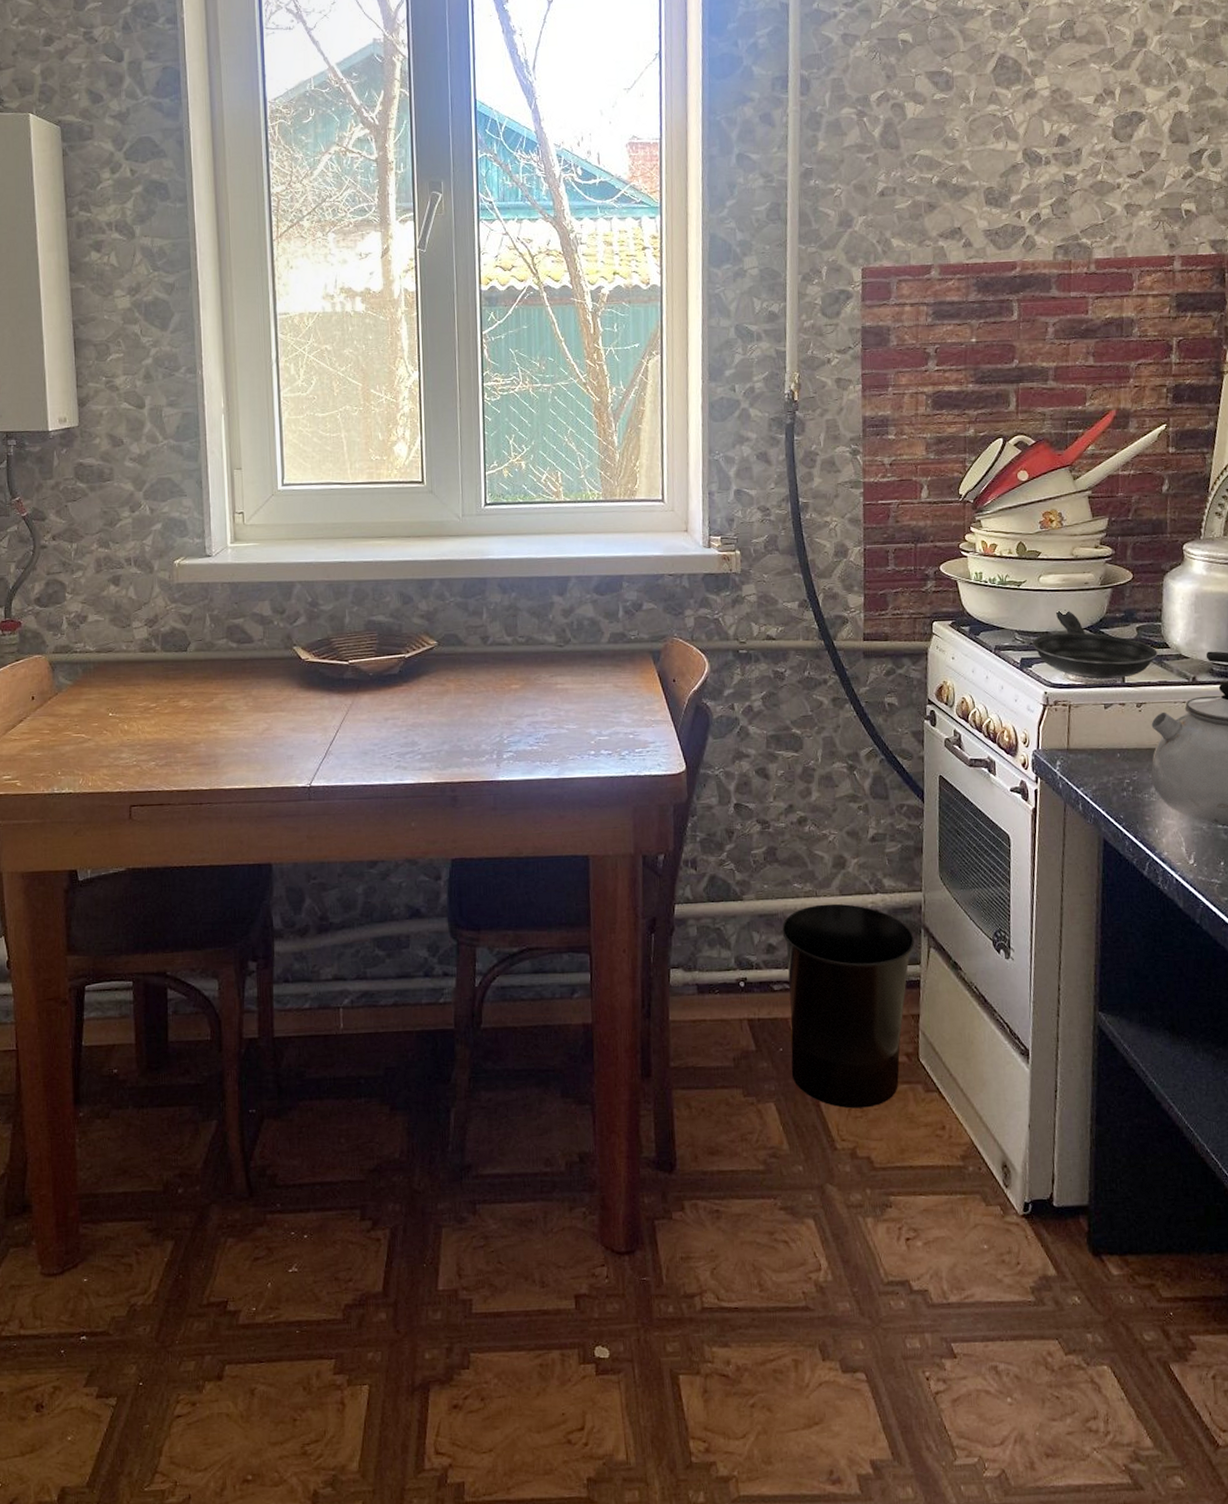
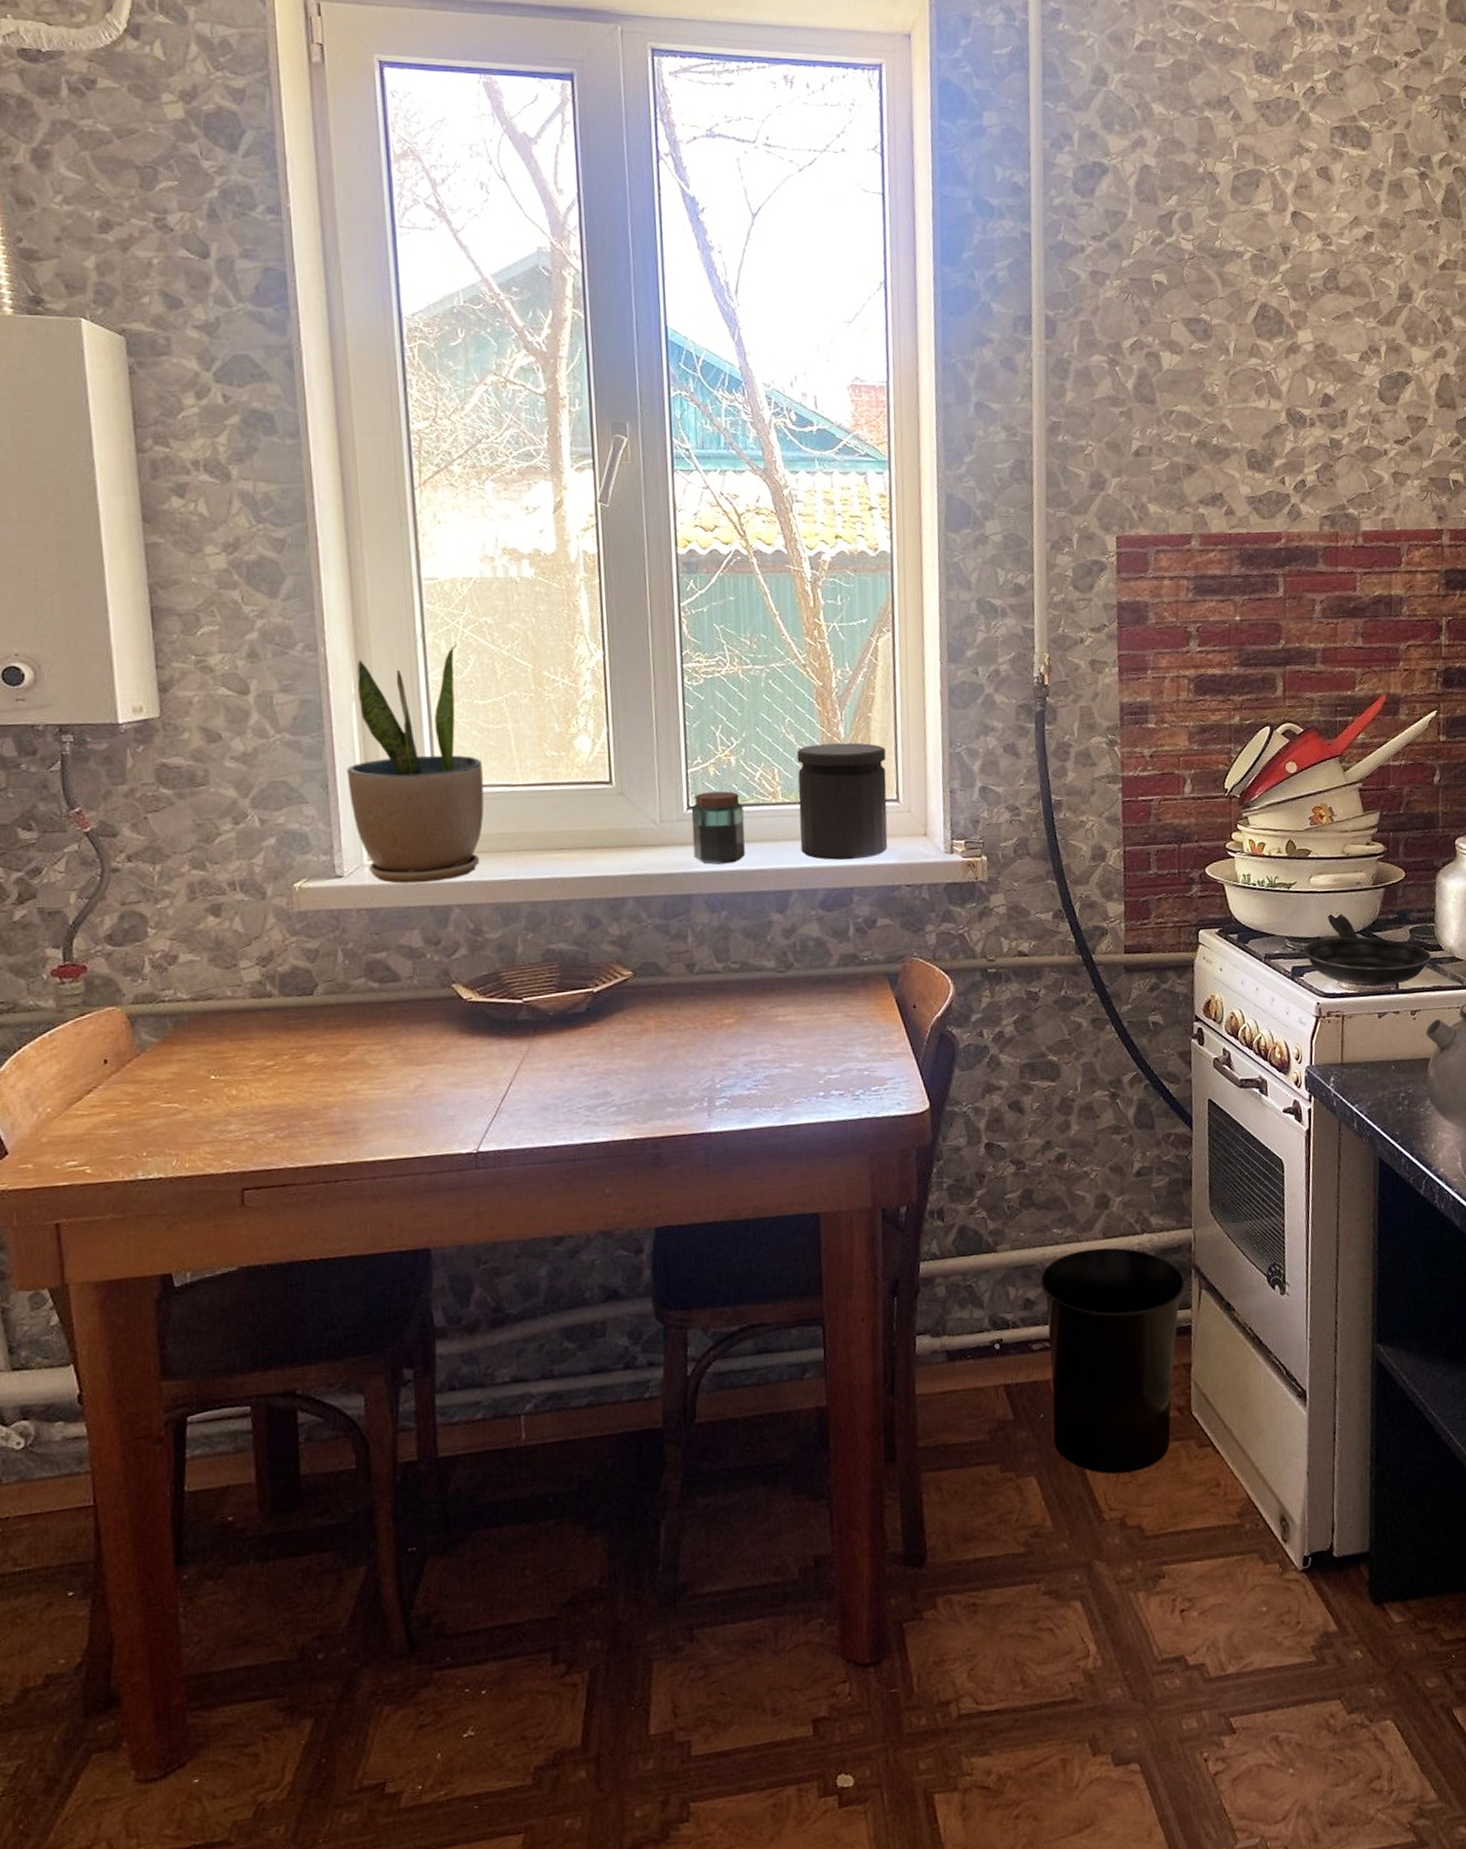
potted plant: none [216,367,322,563] -> present [346,644,485,884]
peanut butter: none [487,491,533,554] -> present [691,791,746,866]
jar: none [577,450,654,552] -> present [796,742,888,861]

